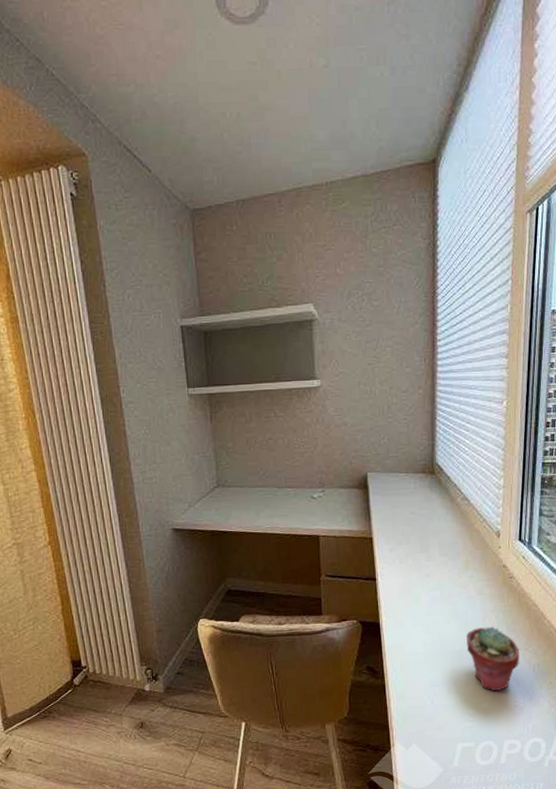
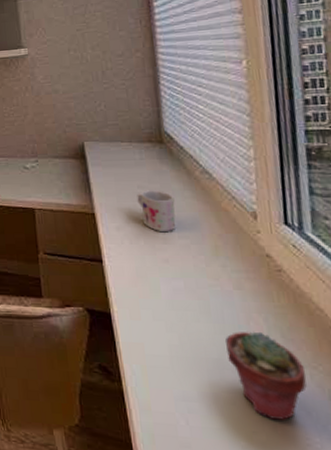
mug: none [409,515,439,552] -> present [137,190,177,233]

